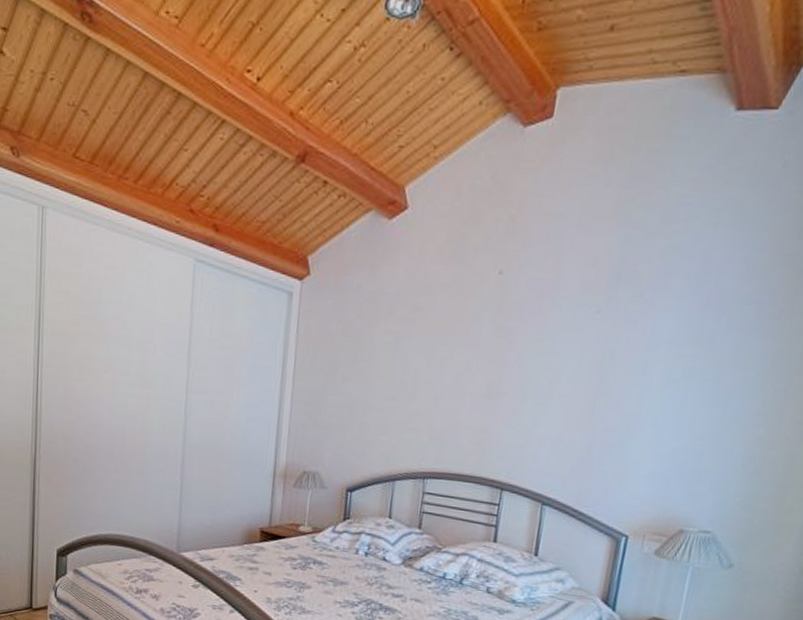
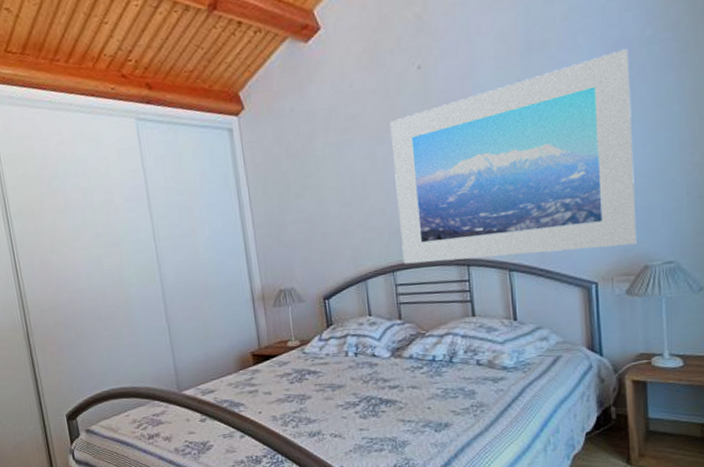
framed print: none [436,301,720,506] -> present [389,48,637,264]

